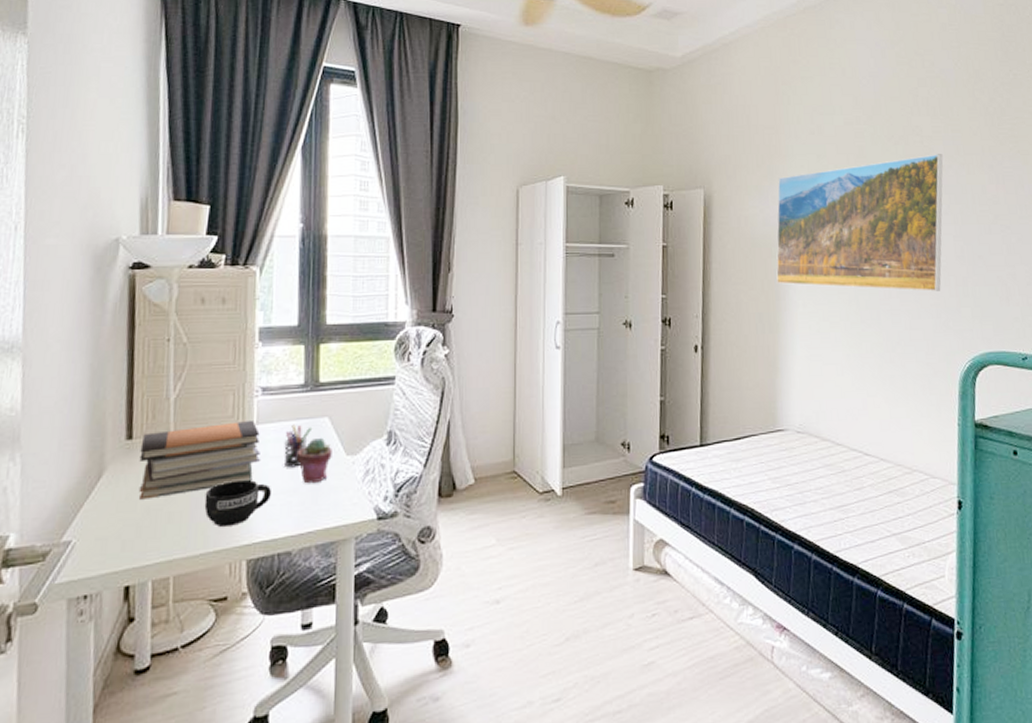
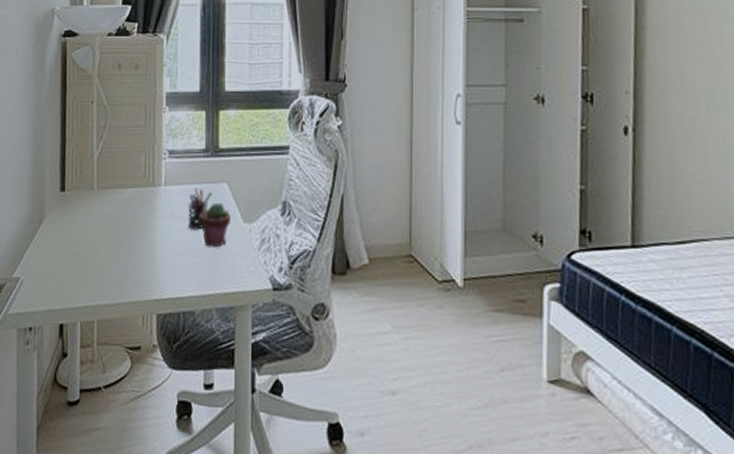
book stack: present [138,419,260,500] -> none [70,180,168,247]
mug: present [204,480,271,527] -> none [121,237,177,280]

